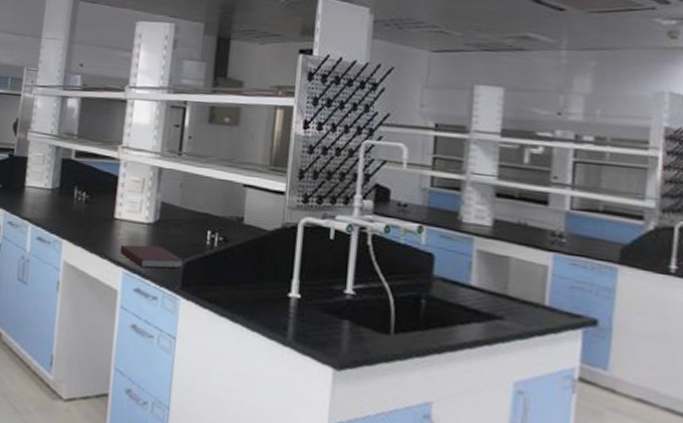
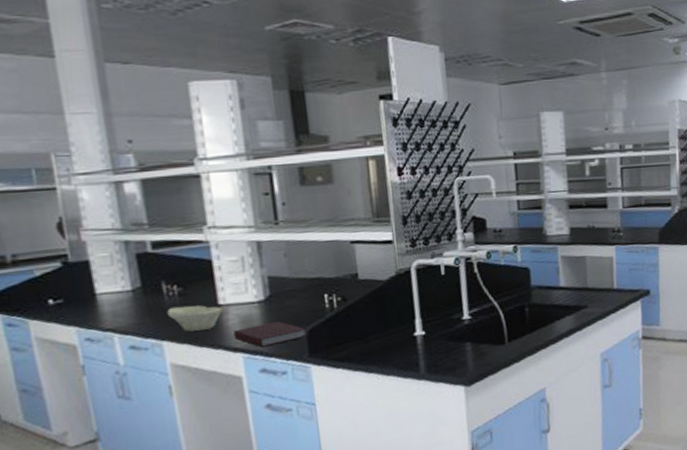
bowl: none [72,211,117,239] -> present [166,305,223,332]

